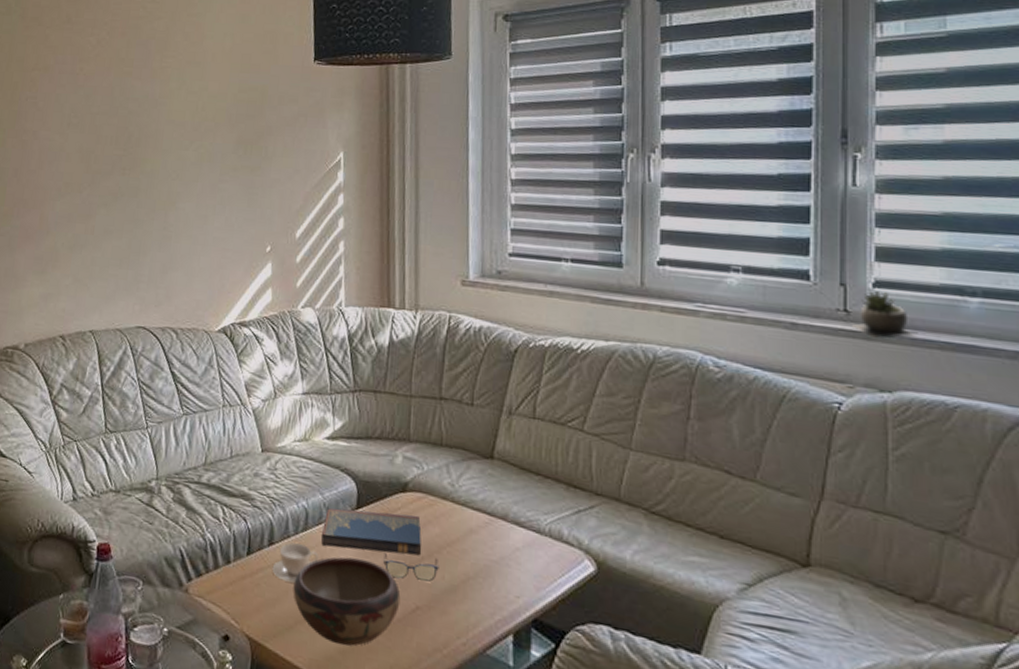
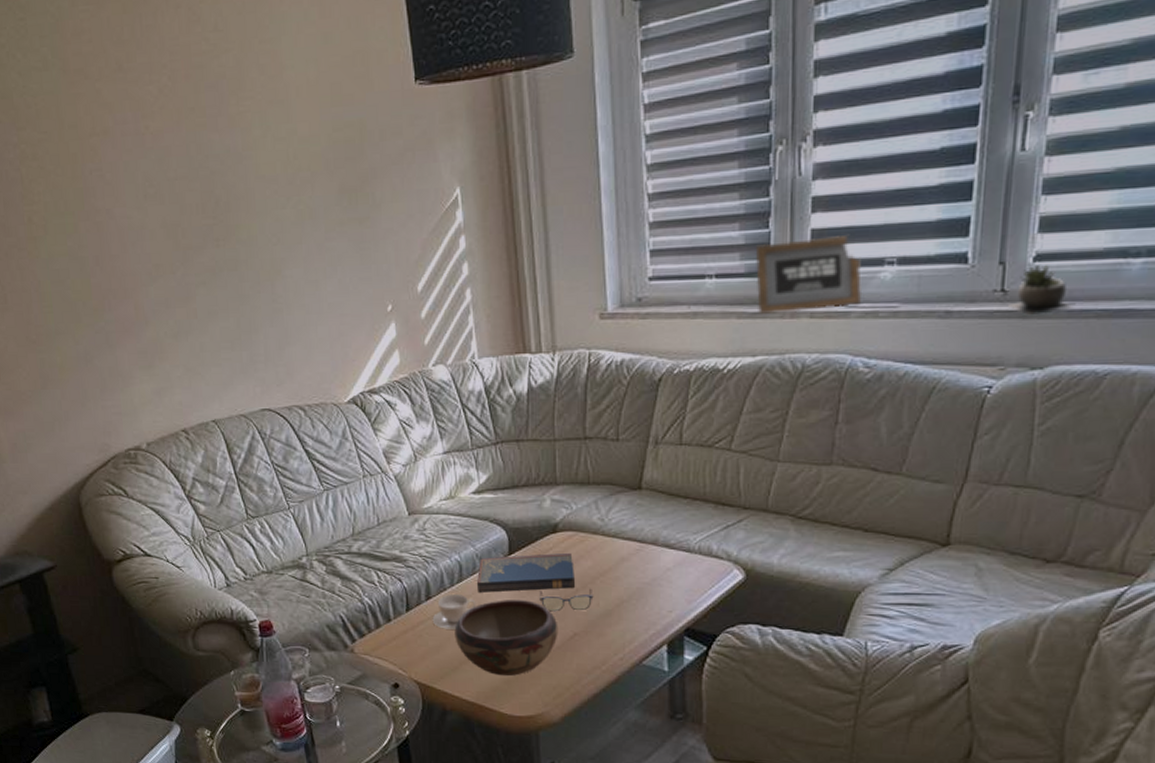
picture frame: none [608,237,711,307] -> present [755,236,863,316]

